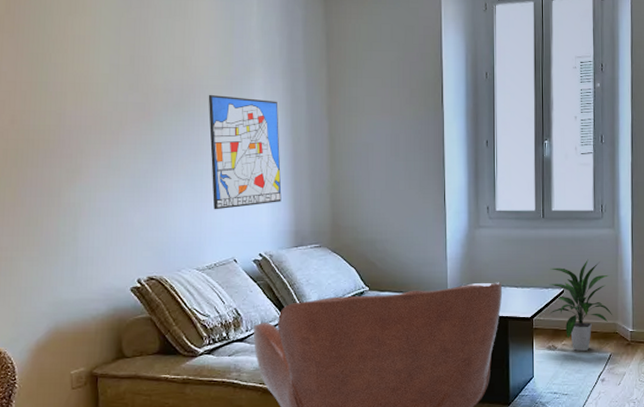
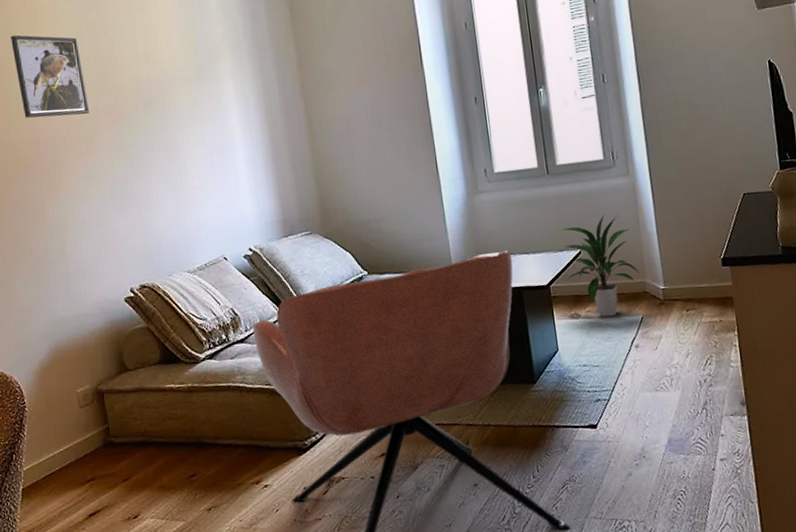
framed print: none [47,21,119,108] -> present [11,35,90,118]
wall art: present [208,95,282,210] -> none [177,85,265,208]

